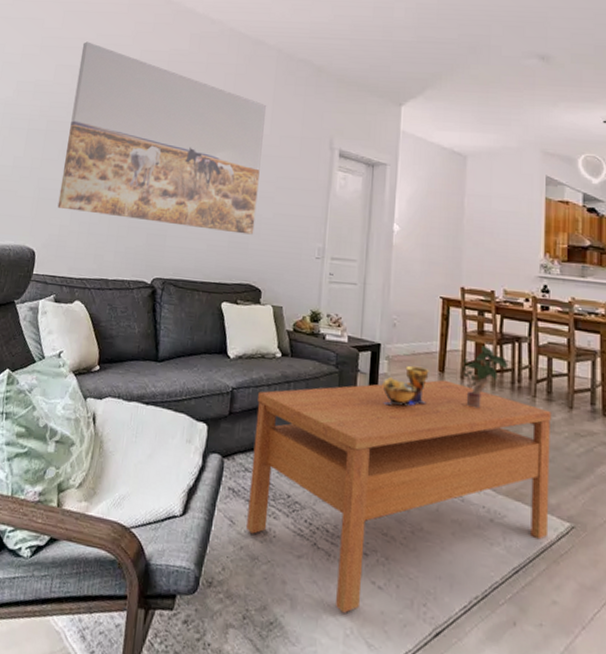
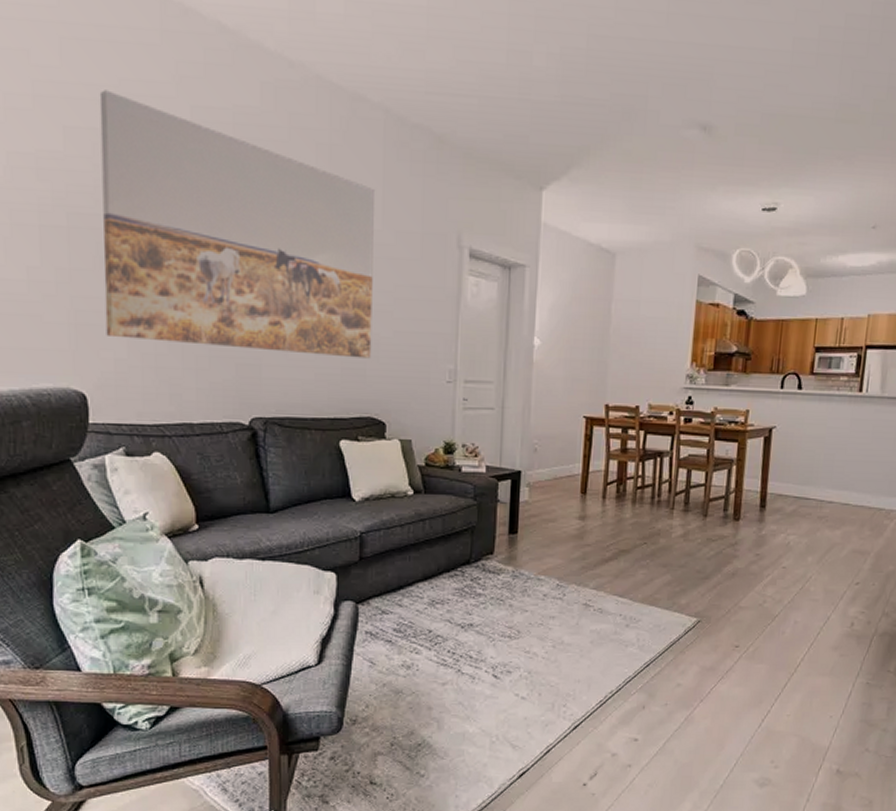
coffee table: present [246,380,552,614] -> none [388,501,688,725]
decorative bowl: present [382,365,429,406] -> none [523,490,571,532]
potted plant: present [462,345,509,409] -> none [604,463,650,526]

